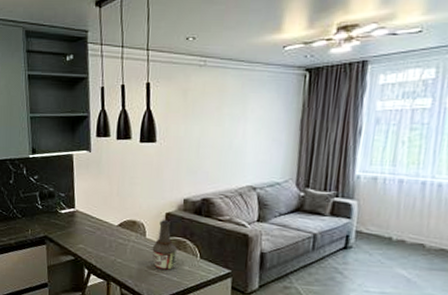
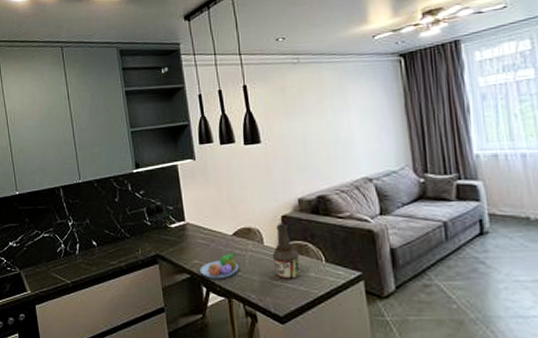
fruit bowl: none [84,241,120,264] -> present [200,253,239,279]

